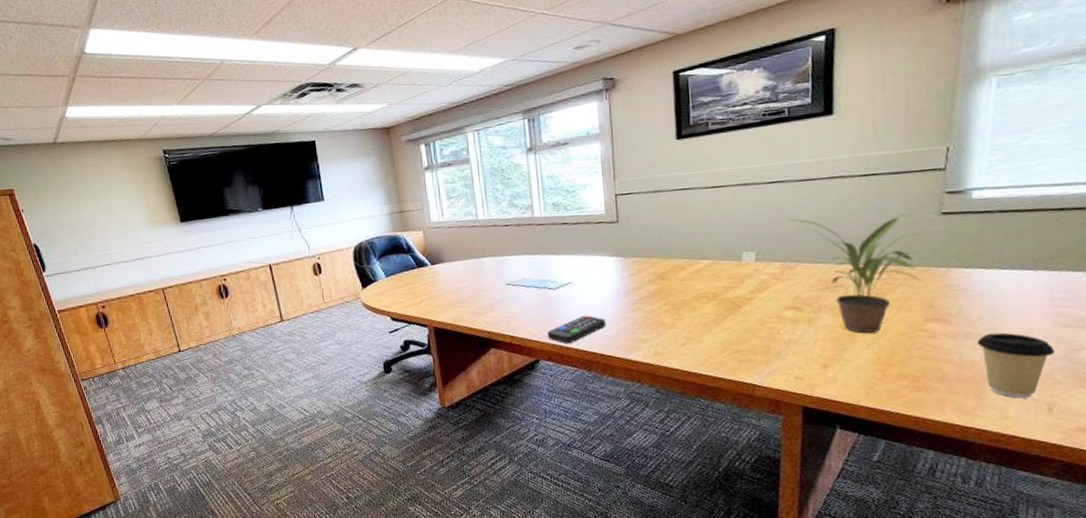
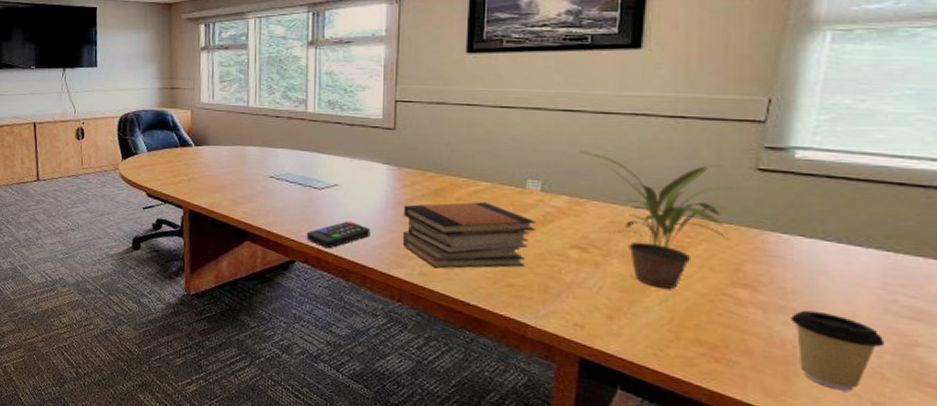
book stack: none [633,279,754,347] -> present [402,202,536,269]

